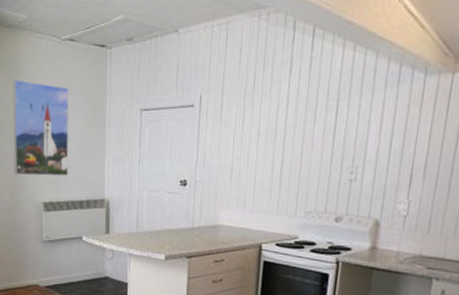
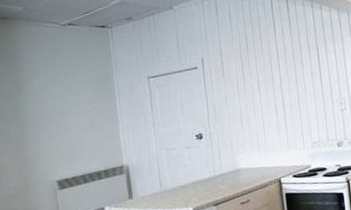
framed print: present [13,79,69,176] -> none [12,65,81,159]

